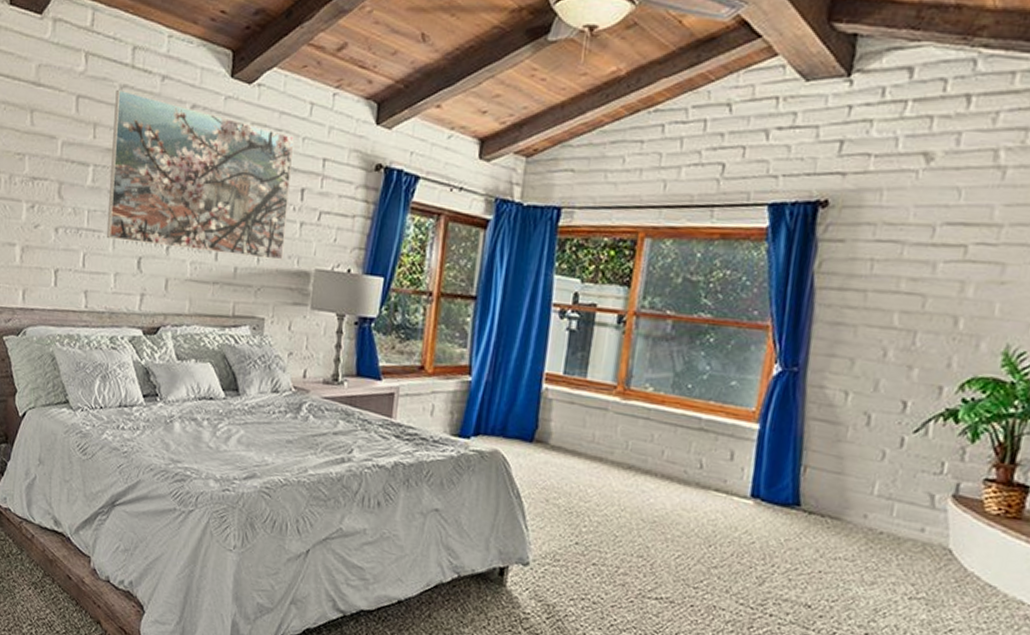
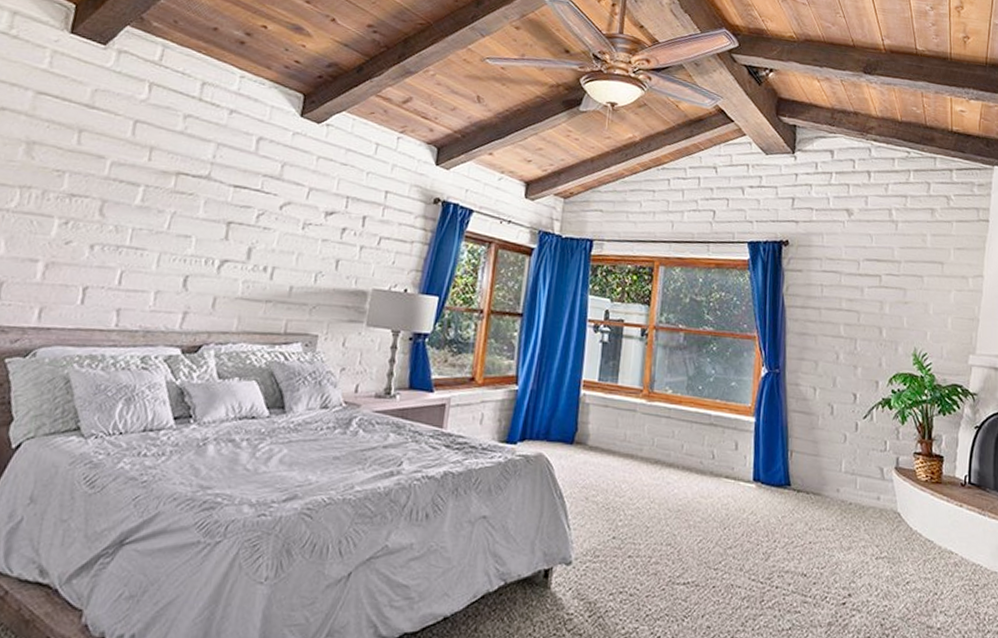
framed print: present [106,89,295,260] -> none [150,118,360,280]

